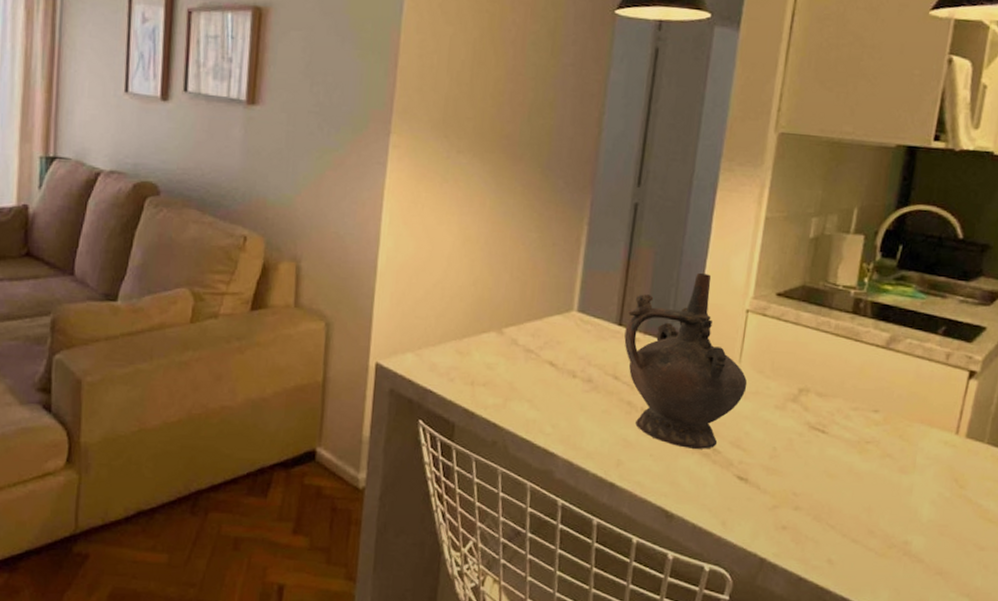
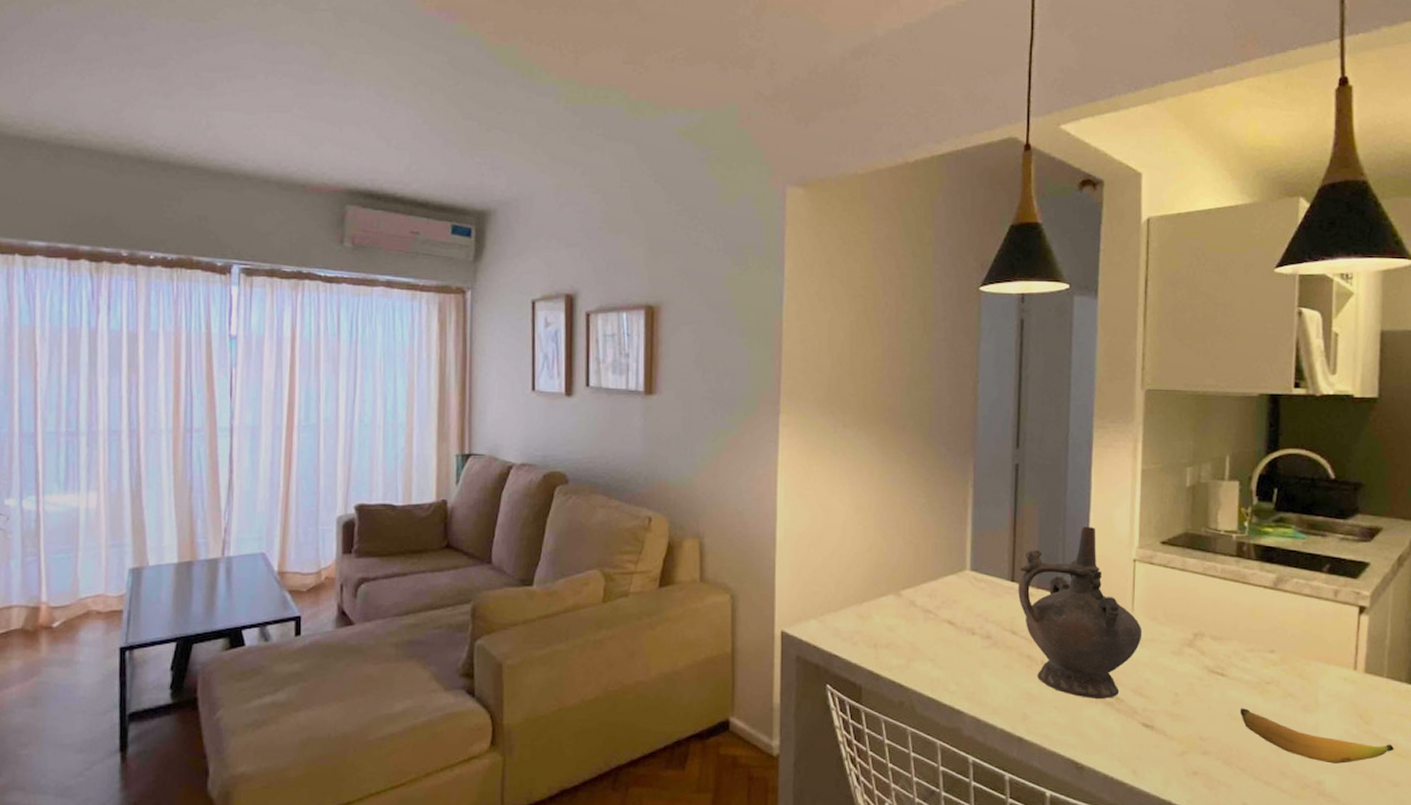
banana: none [836,466,986,526] -> present [1240,708,1395,764]

